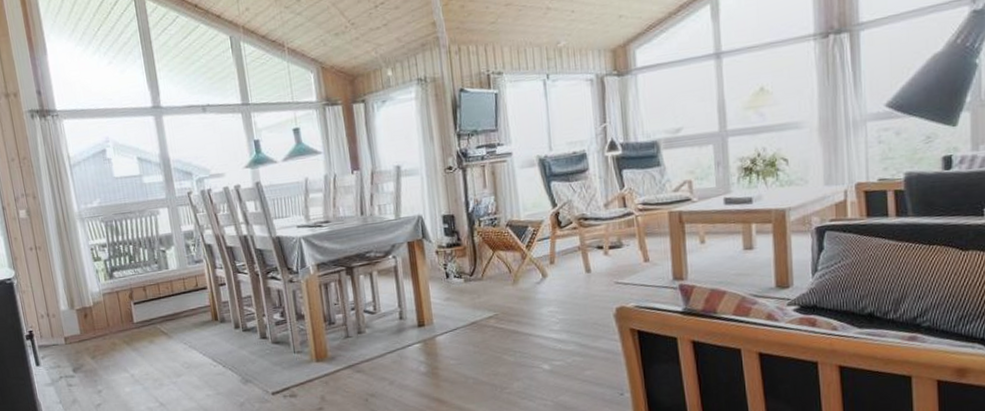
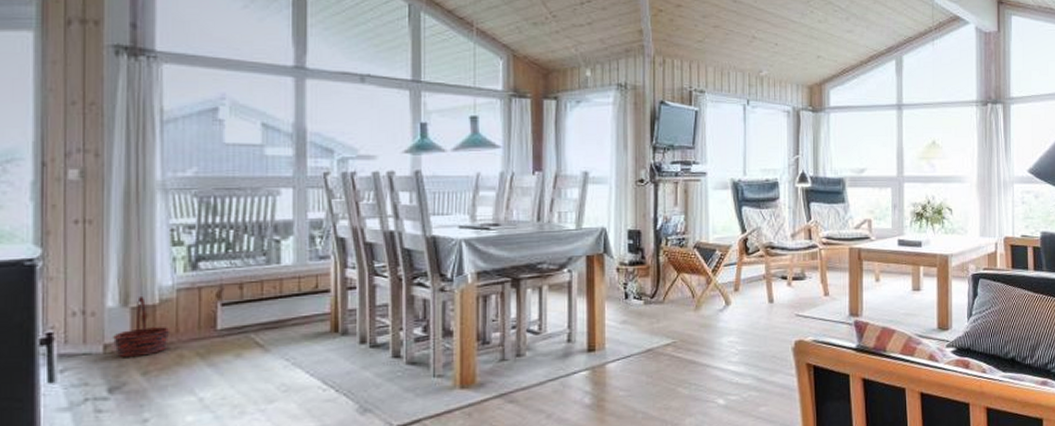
basket: none [68,301,104,346] -> present [112,297,170,357]

